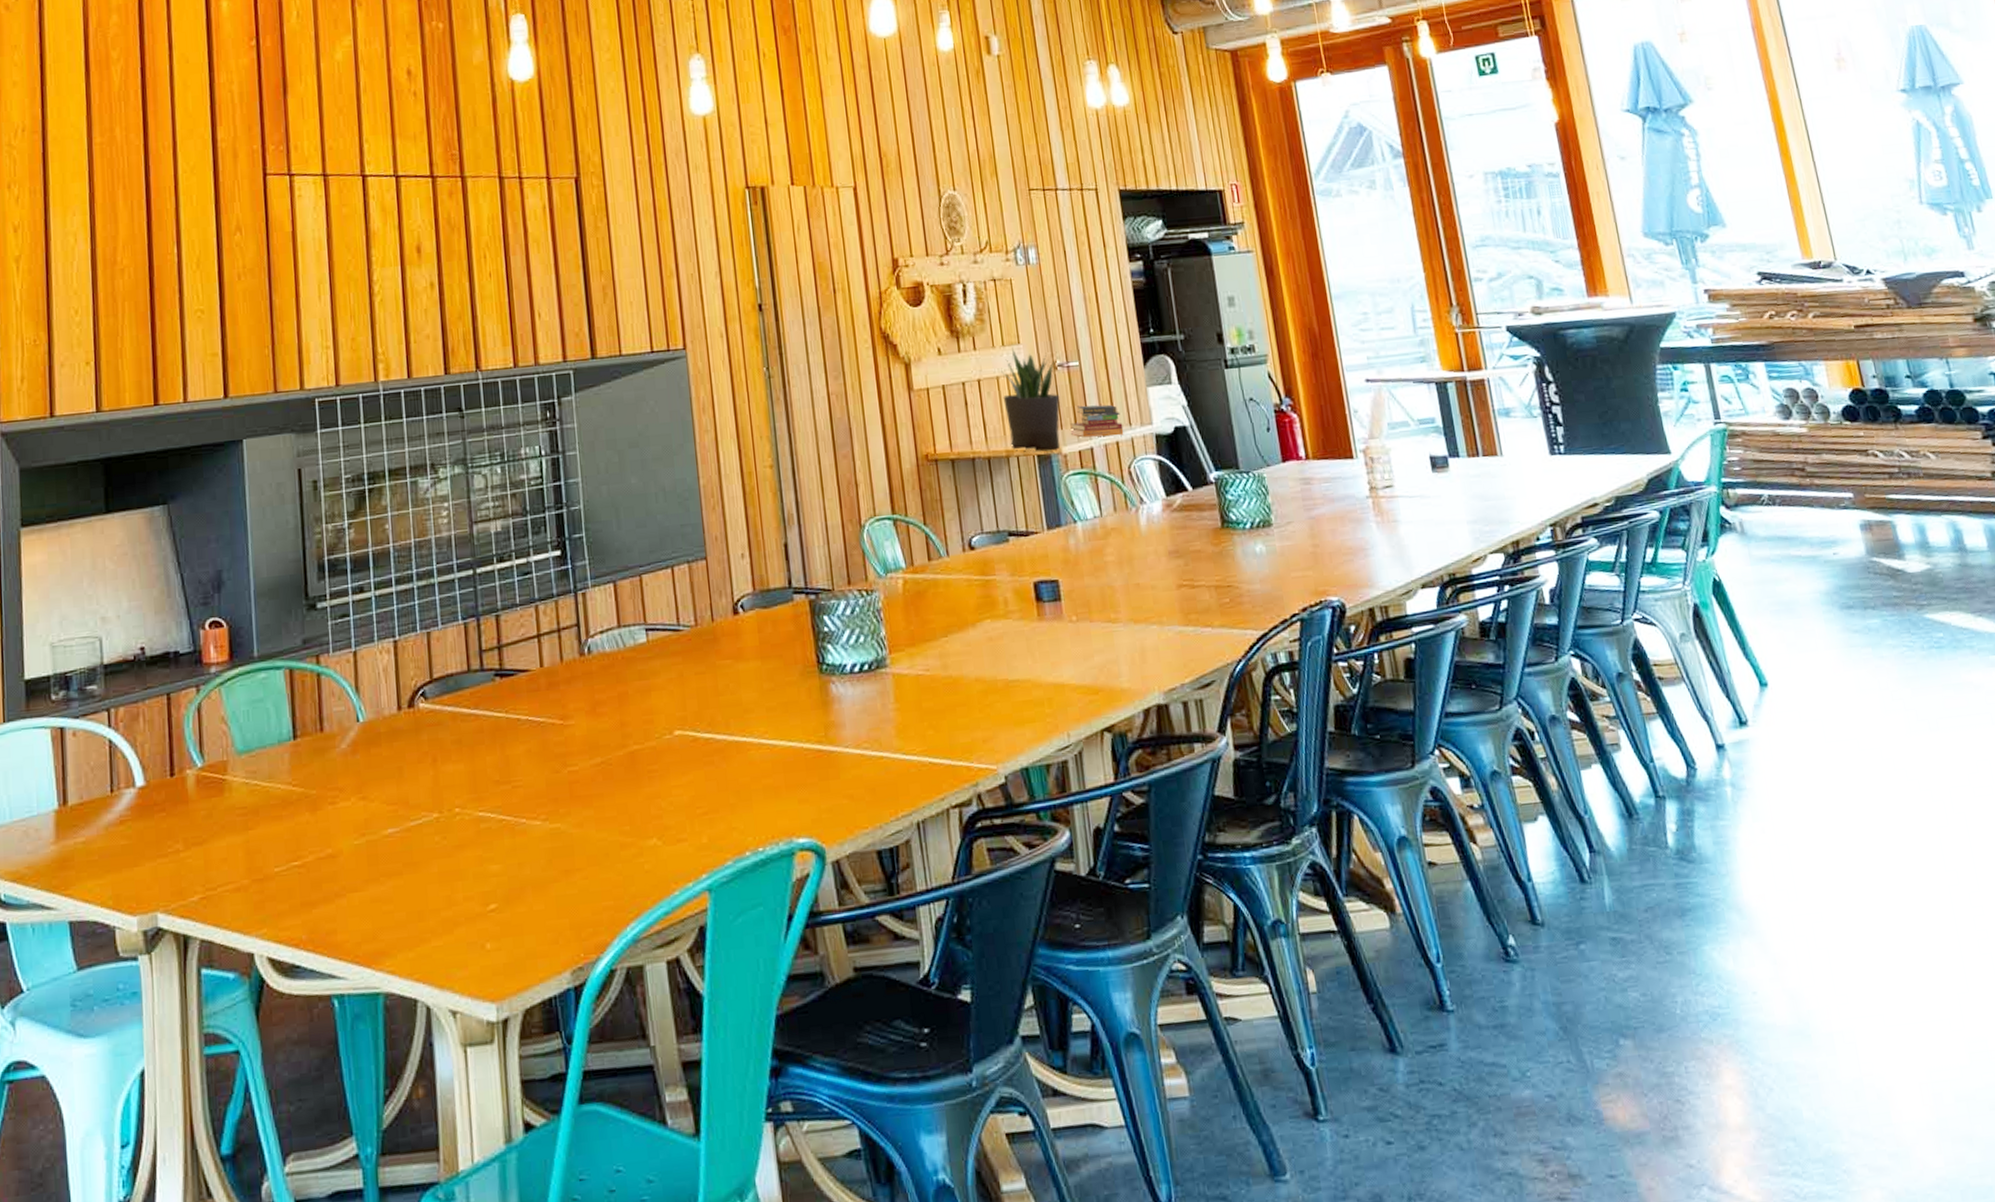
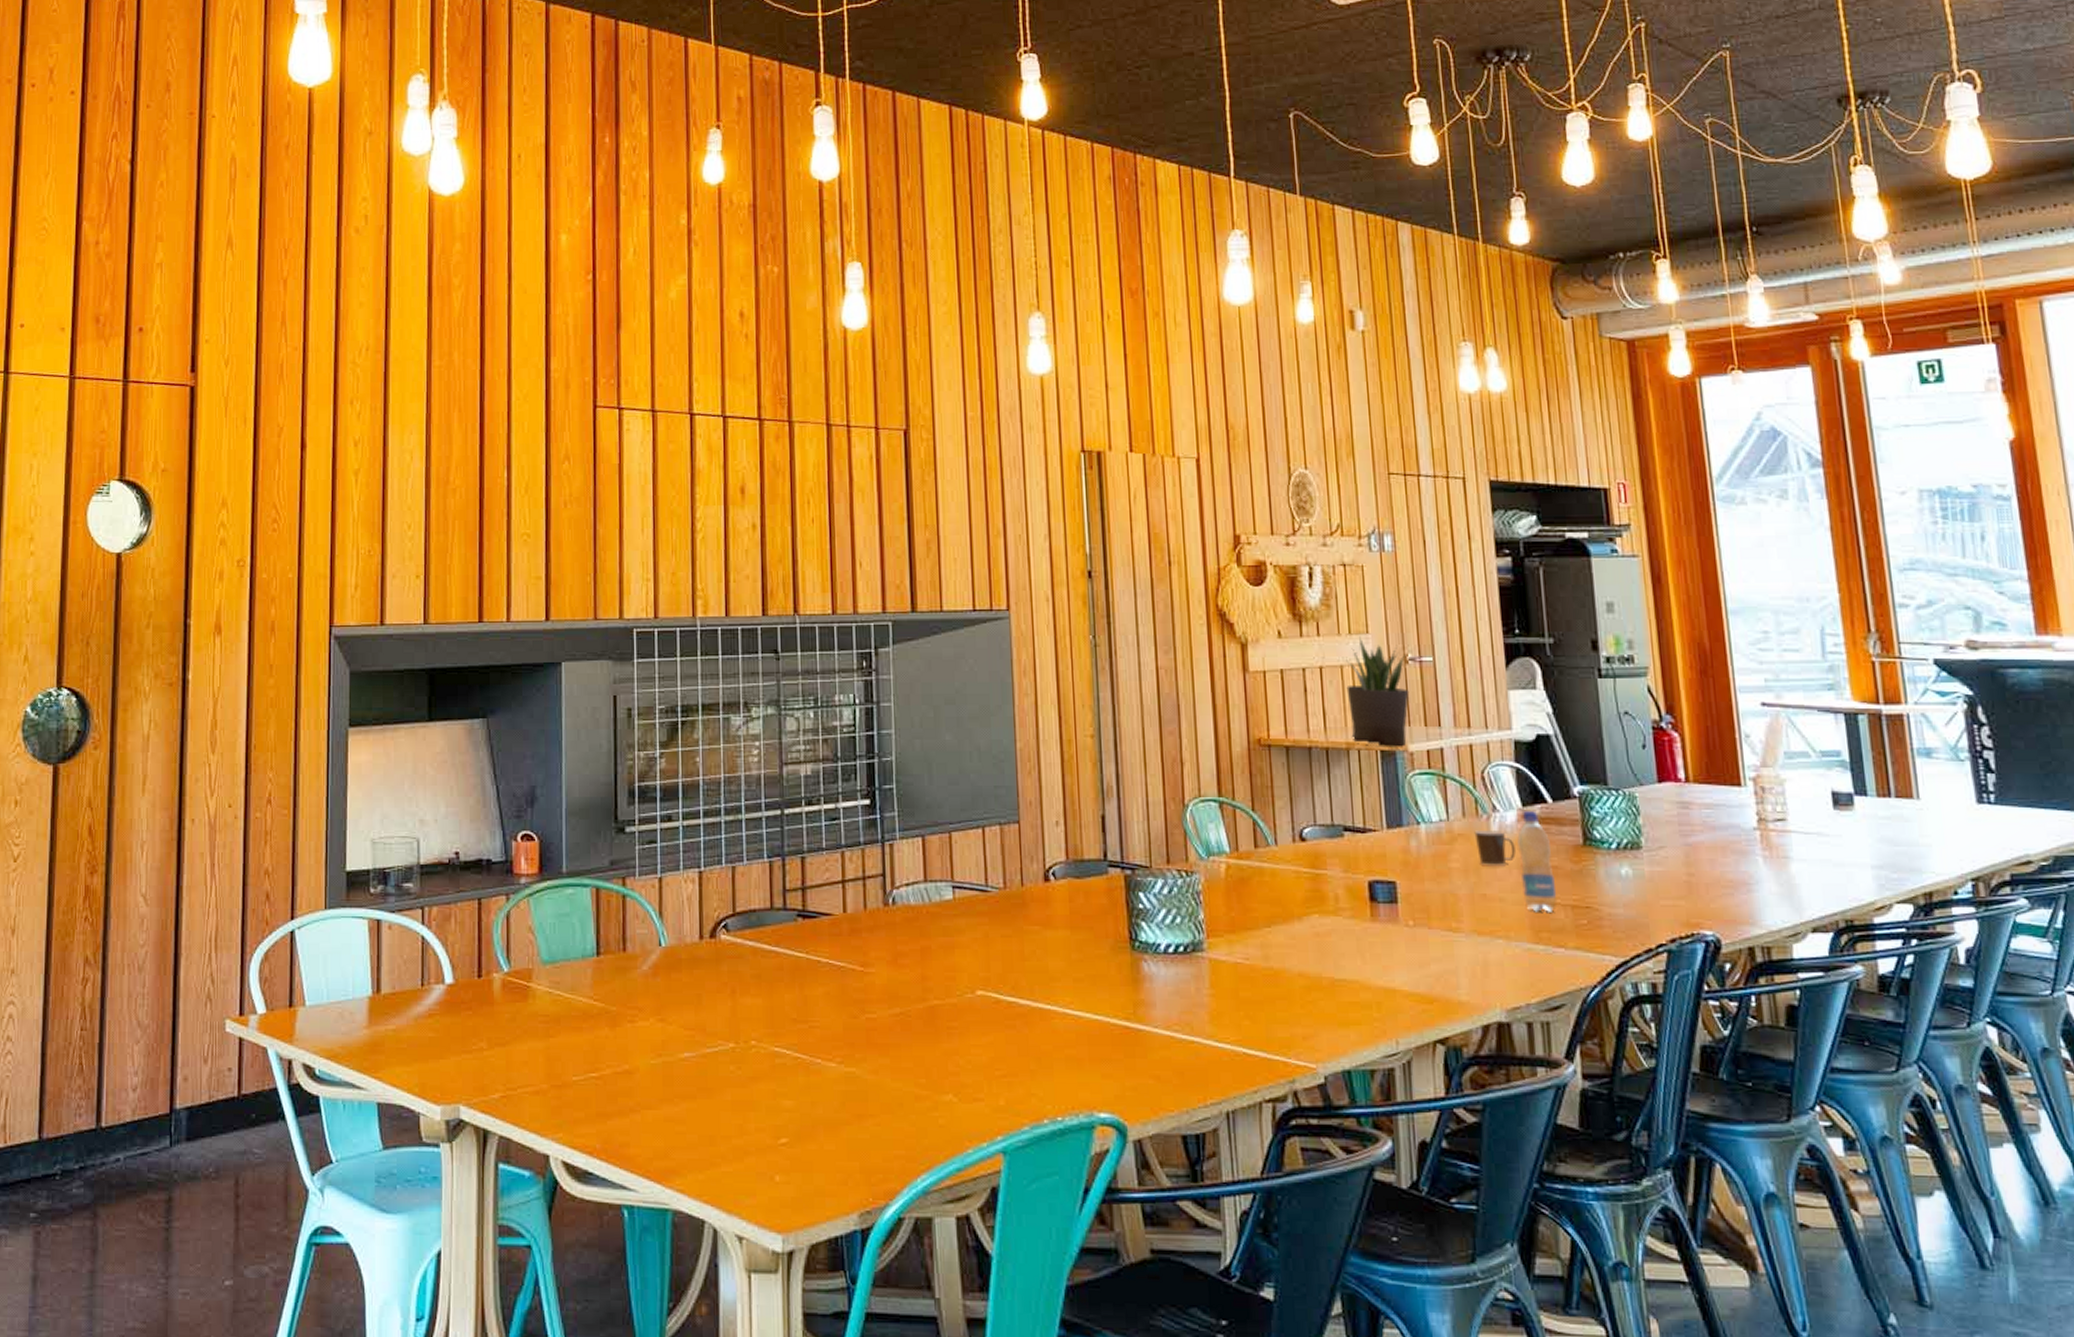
books: present [1070,404,1124,438] -> none [1418,703,1479,738]
mug: none [1125,521,1163,558] -> present [1474,830,1516,868]
bottle: none [1163,500,1202,596] -> present [1517,811,1558,912]

